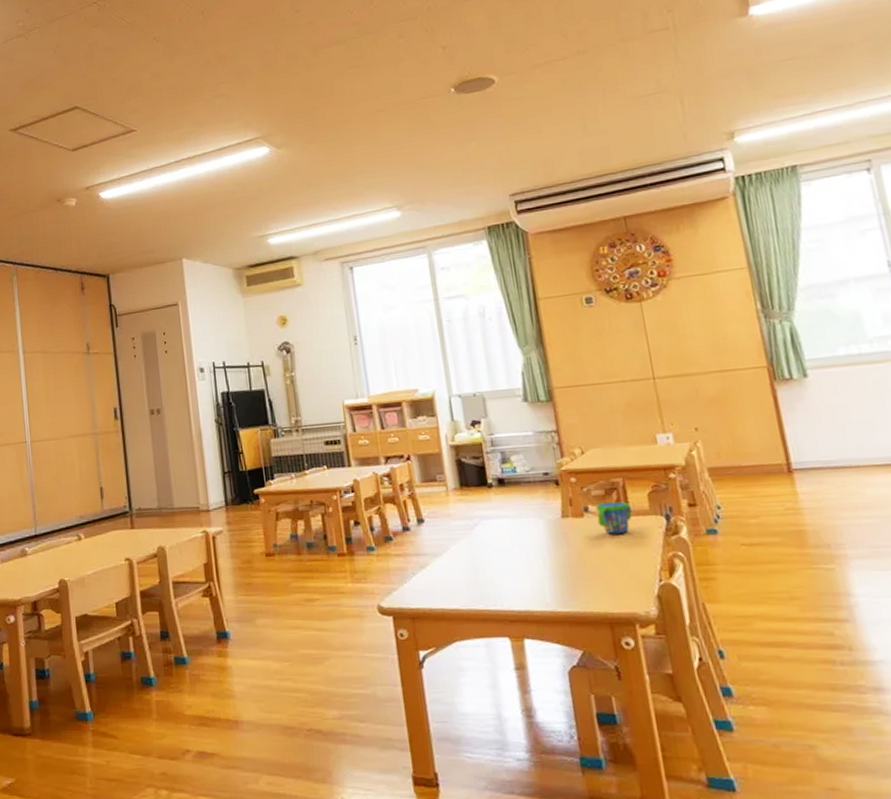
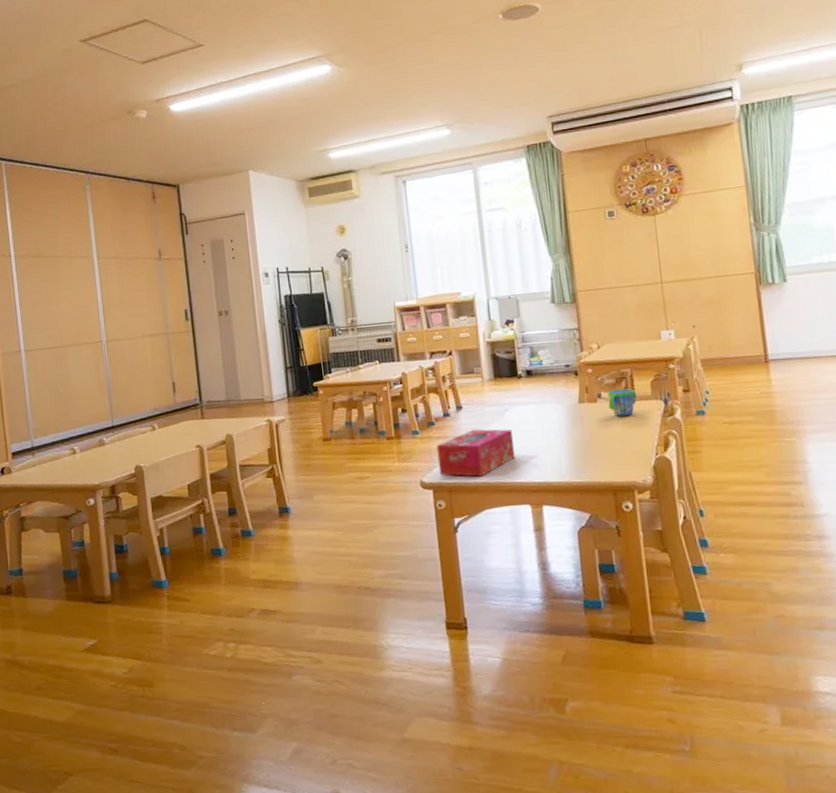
tissue box: none [395,546,489,602] -> present [436,429,516,477]

